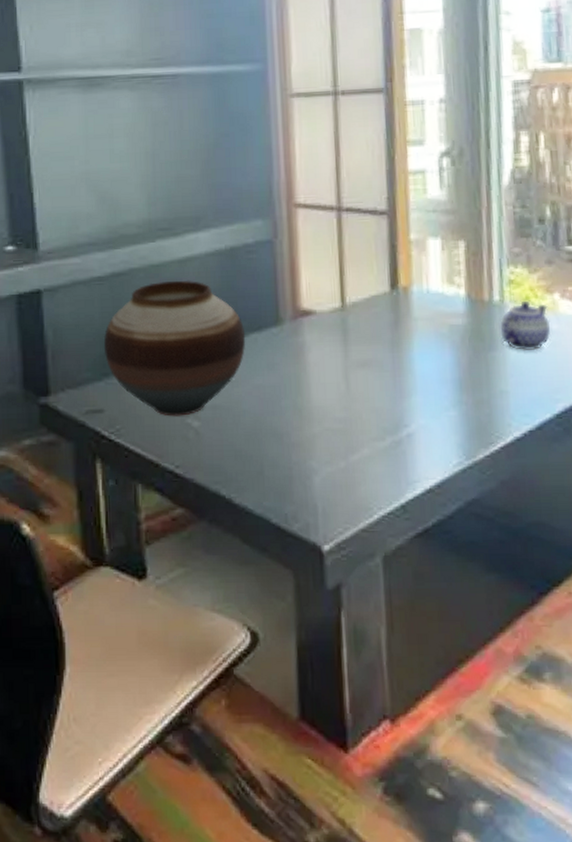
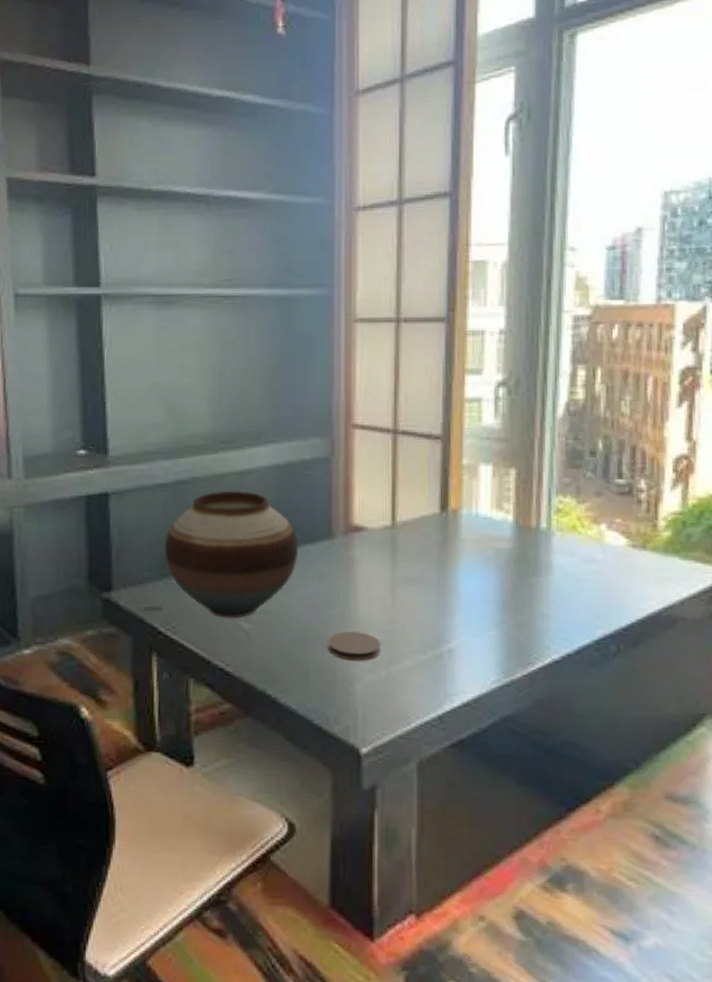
coaster: none [282,422,337,453] -> present [328,631,380,661]
teapot: present [500,300,551,352] -> none [545,529,596,579]

